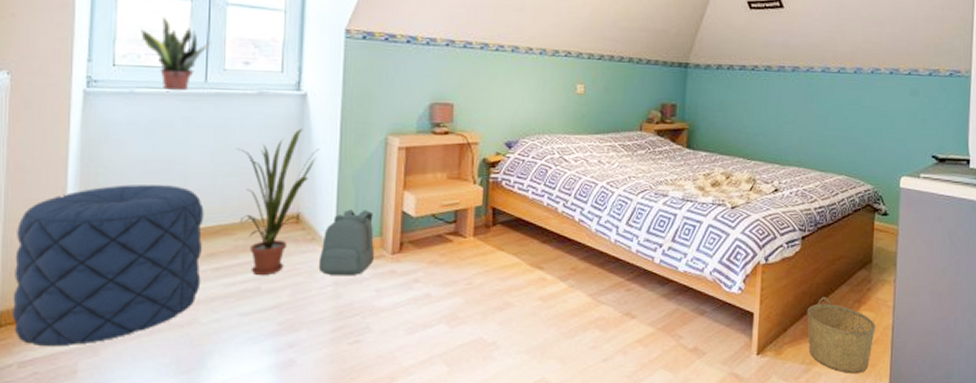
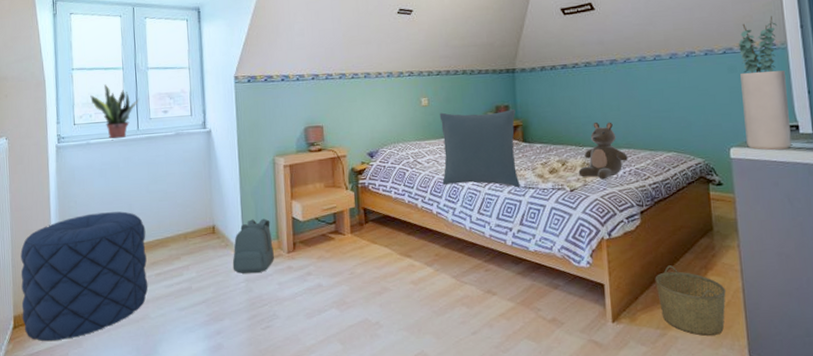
house plant: present [236,129,320,275] -> none [164,158,225,277]
pillow: none [589,104,683,198] -> present [439,108,520,187]
stuffed bear: none [742,133,797,199] -> present [578,122,628,180]
vase: none [917,41,965,184] -> present [739,16,792,151]

